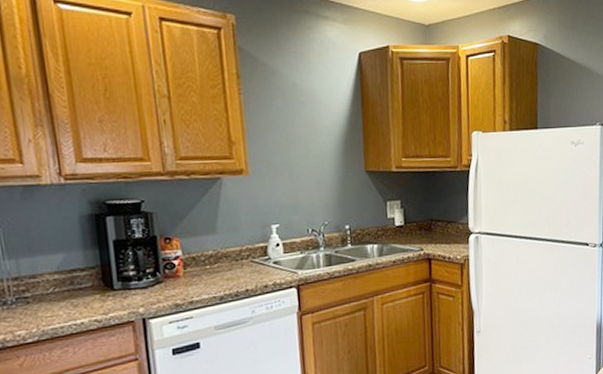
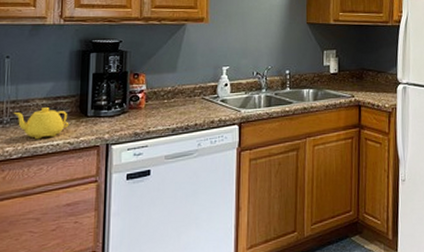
teapot: none [18,282,93,320] -> present [13,107,69,140]

